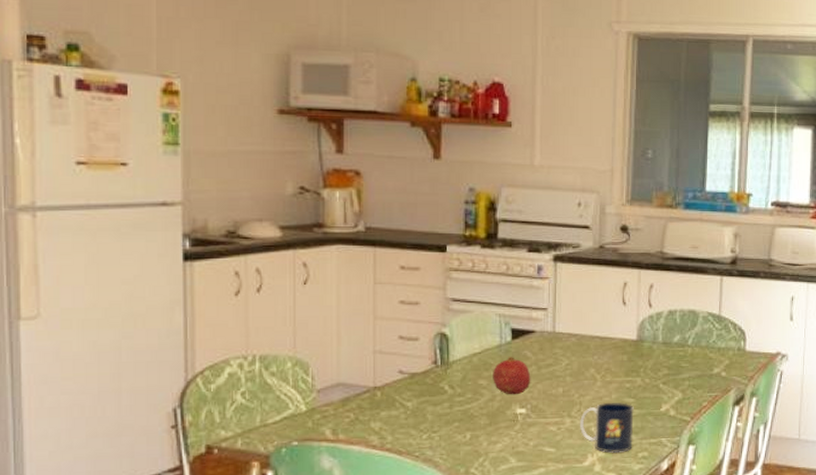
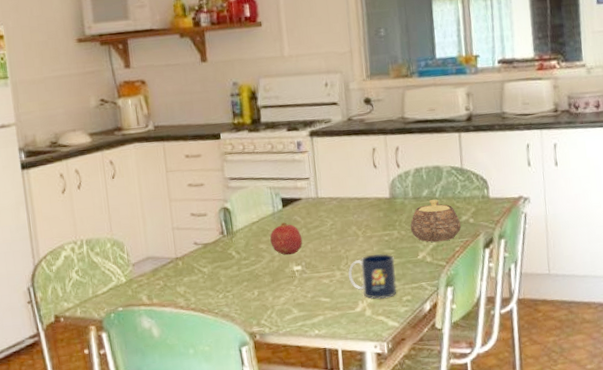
teapot: none [655,347,712,395] -> present [410,199,462,242]

